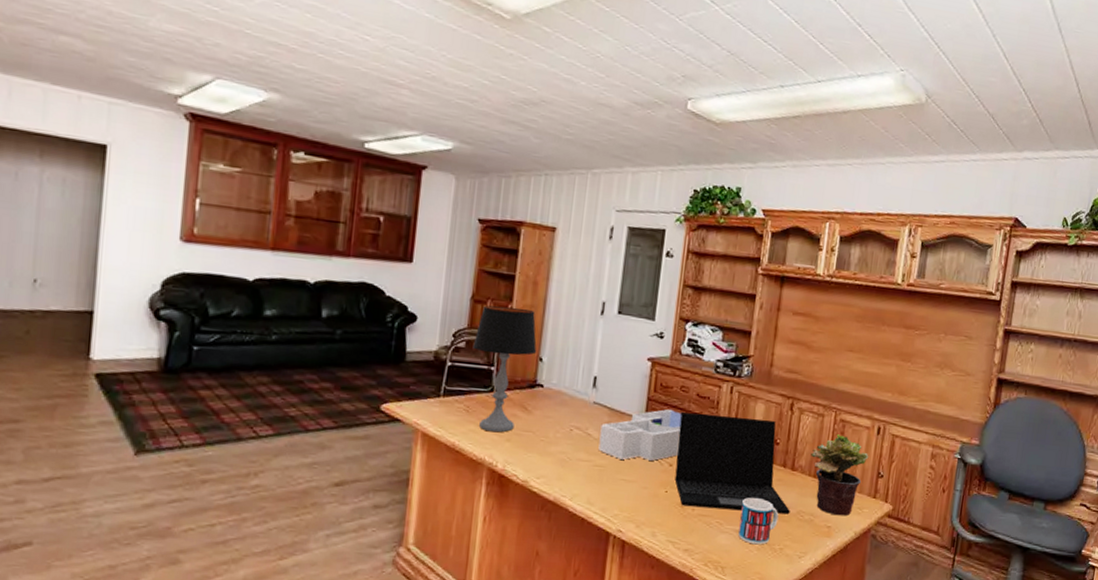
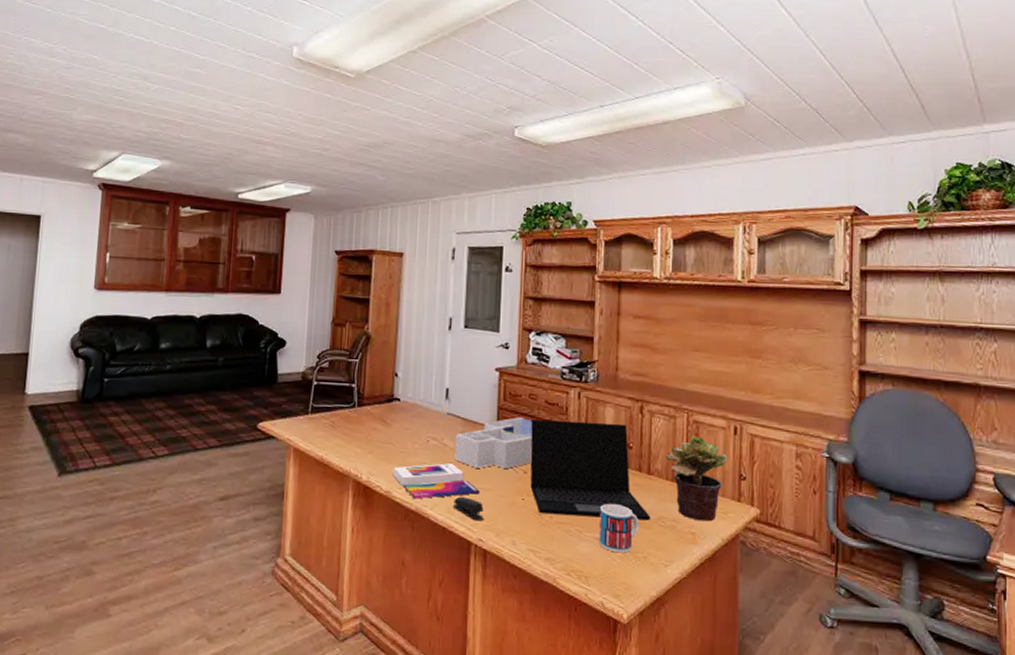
table lamp: present [473,305,537,433] -> none [335,327,393,446]
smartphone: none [531,453,623,489] -> present [392,463,480,499]
stapler: none [593,487,626,512] -> present [452,496,484,521]

